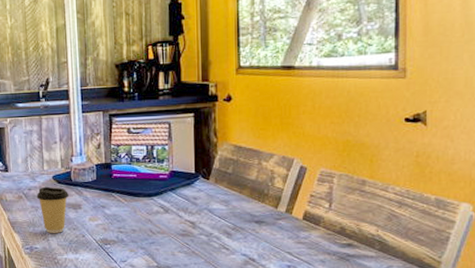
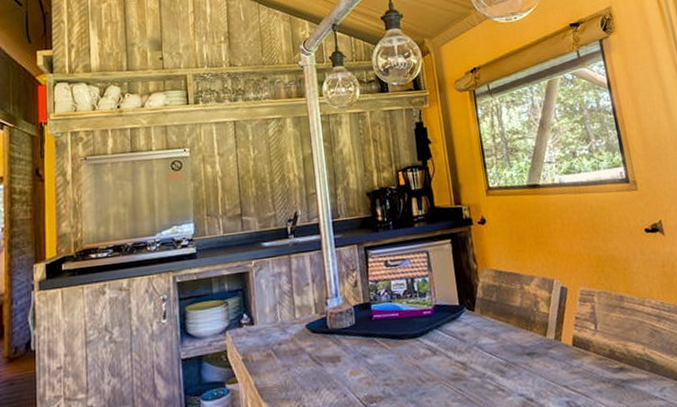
coffee cup: present [36,186,70,233] -> none [288,337,327,397]

